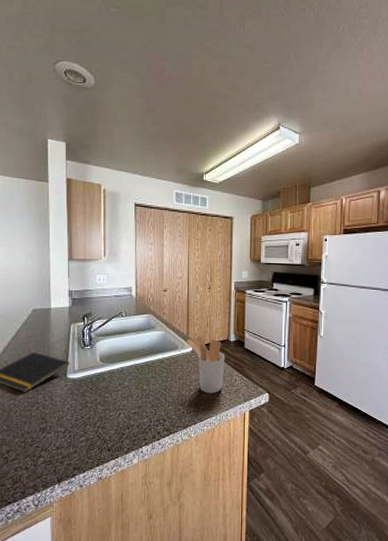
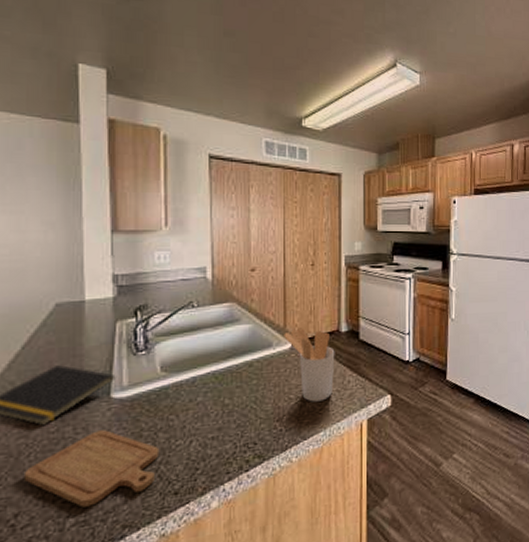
chopping board: none [12,400,99,452] -> present [23,430,160,508]

